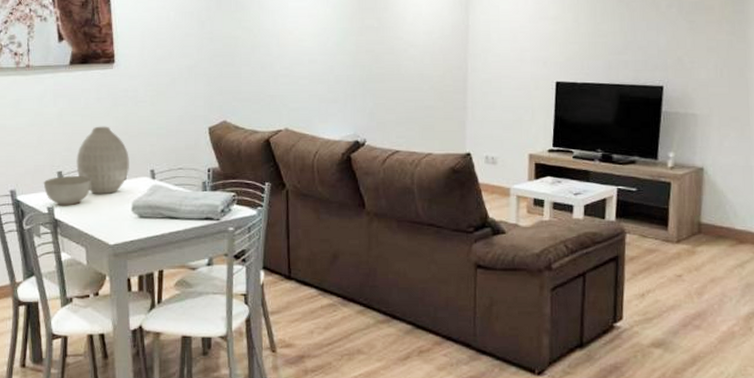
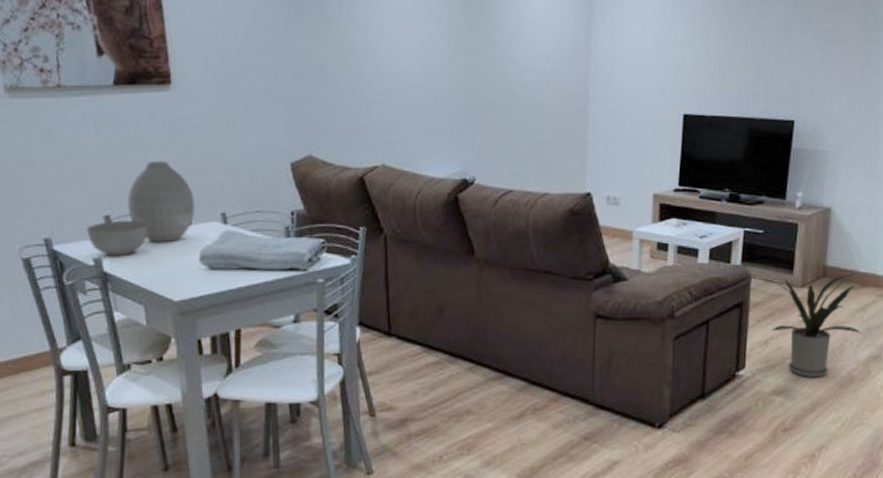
house plant: none [636,231,740,332] -> present [761,274,861,378]

